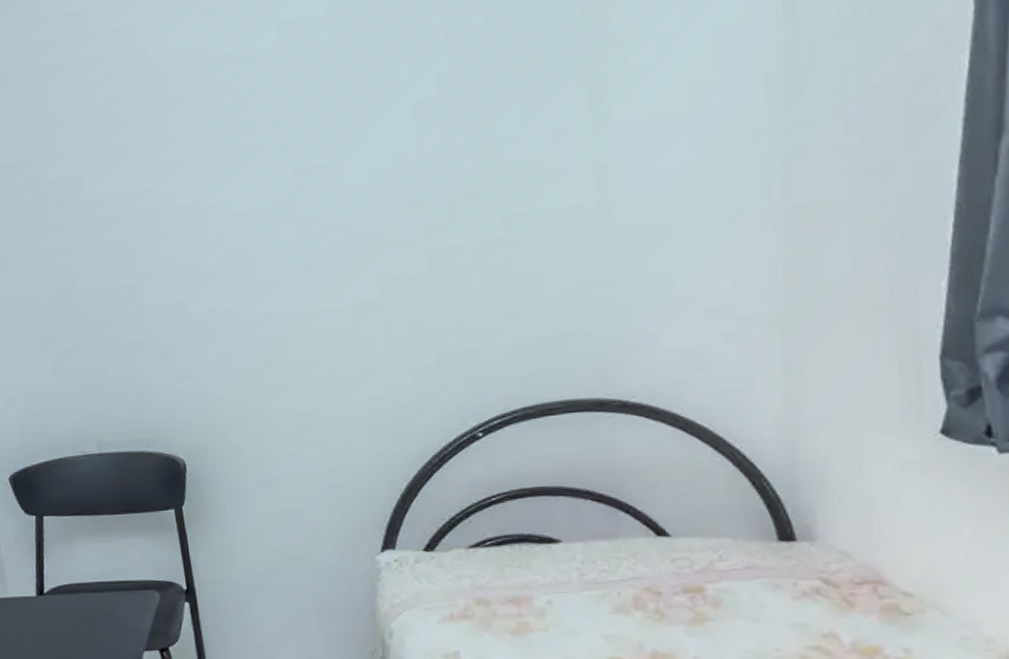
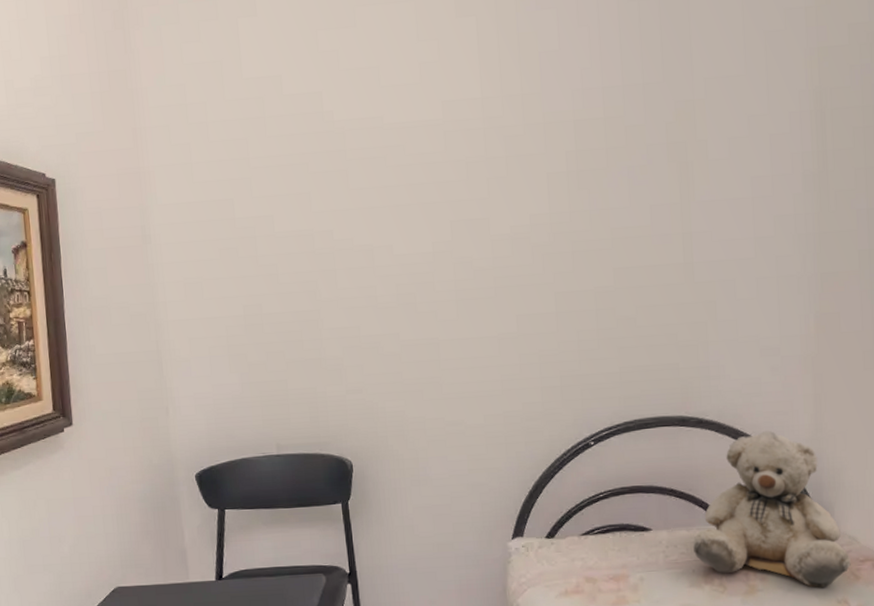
teddy bear: none [616,414,842,617] -> present [692,430,851,588]

